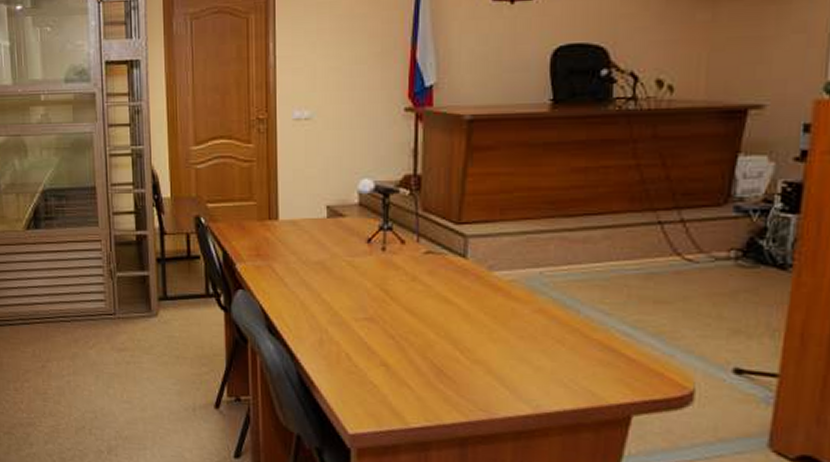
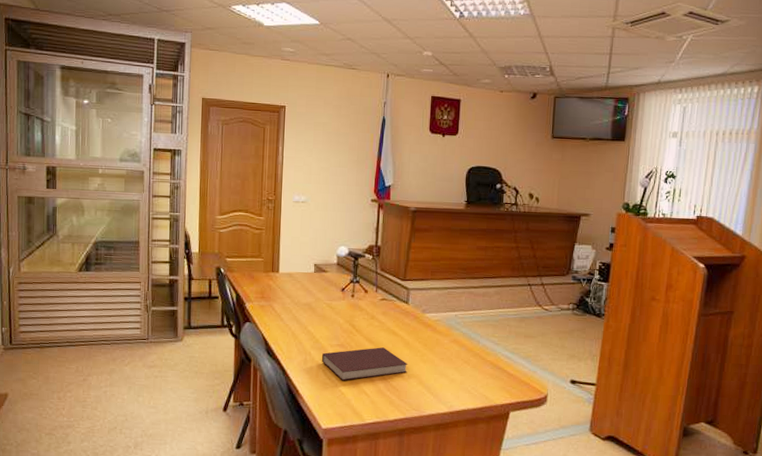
notebook: none [344,321,470,369] -> present [322,347,408,381]

